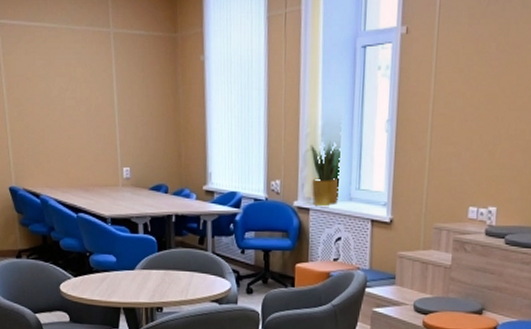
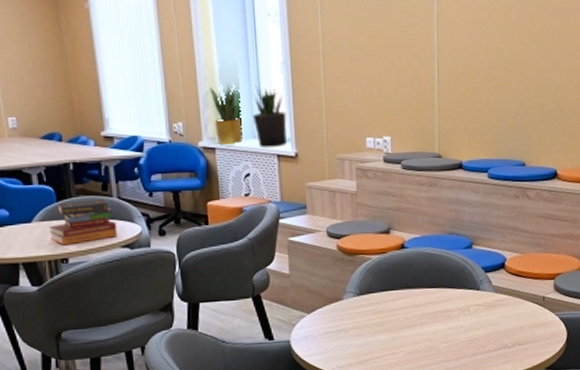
books: none [149,252,209,295] -> present [49,199,118,246]
planter: none [350,144,386,213] -> present [252,85,287,149]

